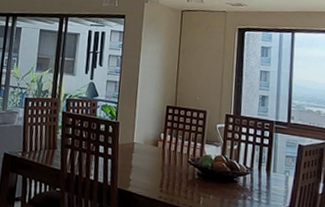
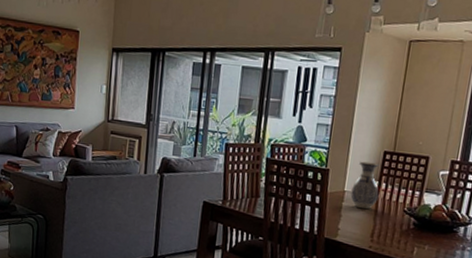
vase: none [139,115,165,160] -> present [350,161,380,210]

